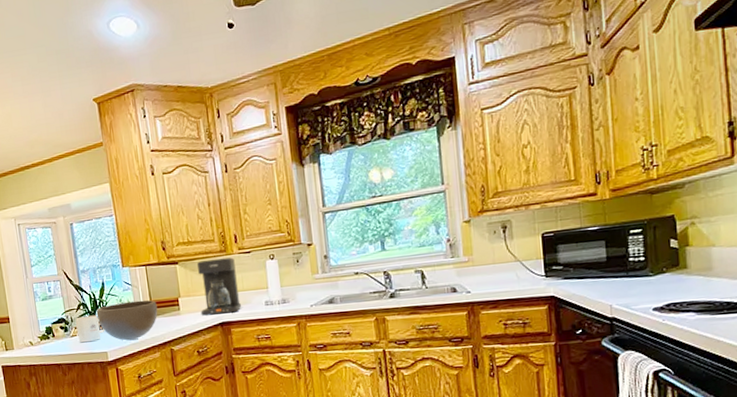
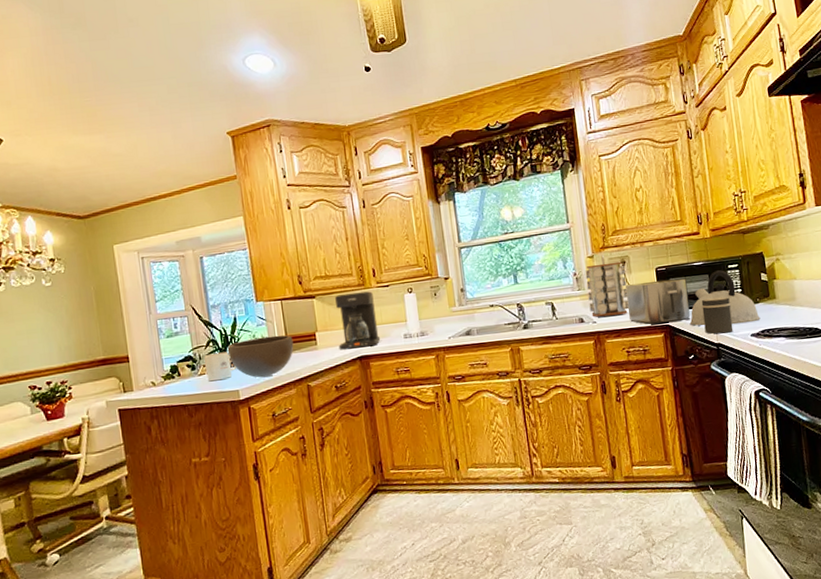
spice rack: none [460,219,509,288] -> present [585,255,630,318]
toaster: none [506,245,581,296] -> present [626,278,691,325]
kettle: none [579,235,666,299] -> present [689,270,761,327]
cylinder: none [594,265,632,307] -> present [701,297,734,334]

